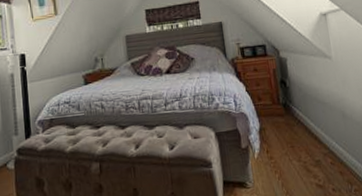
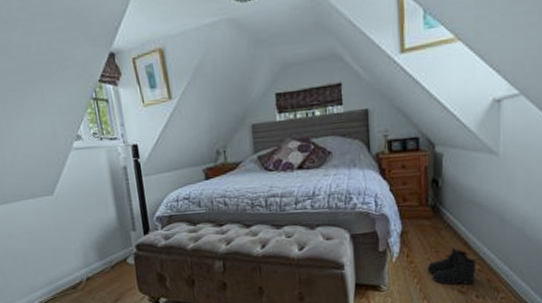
boots: none [286,142,330,180] -> present [427,247,477,286]

